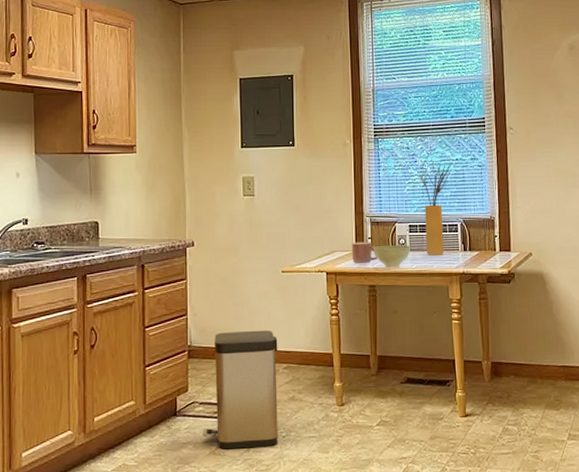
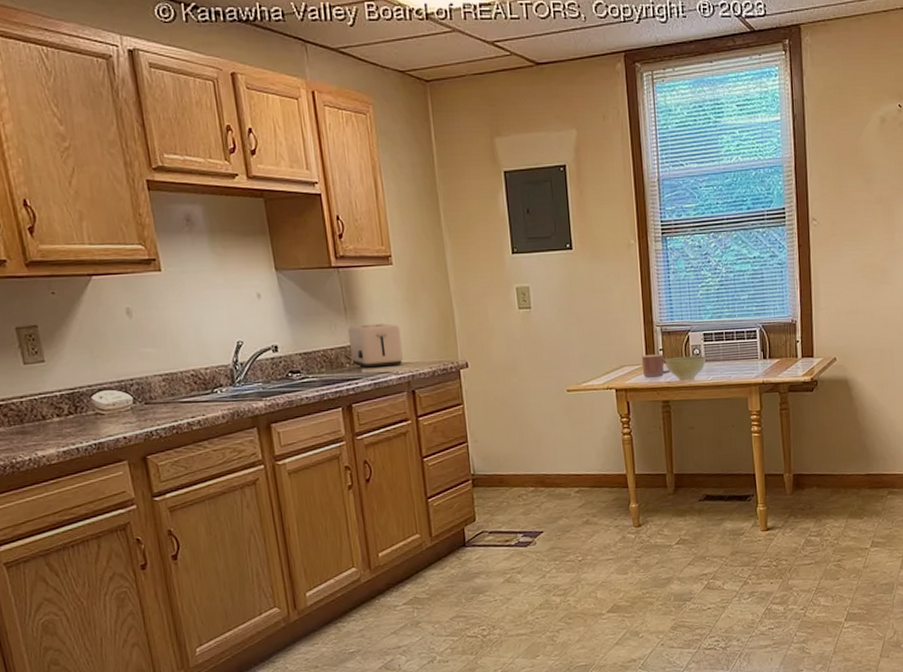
toaster: none [91,203,137,242] -> present [348,323,403,368]
pedal bin: present [203,330,278,450] -> none [495,453,575,577]
vase: present [420,161,452,256] -> none [714,260,749,366]

